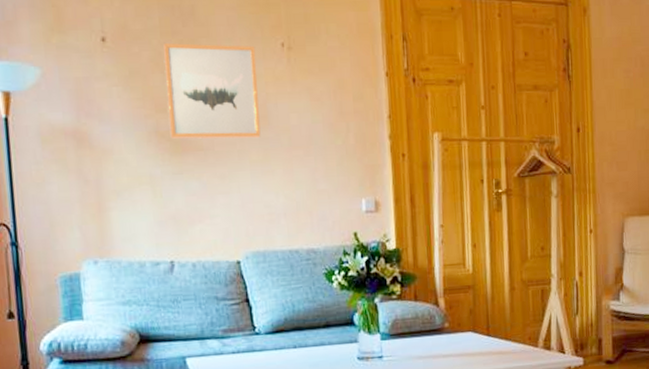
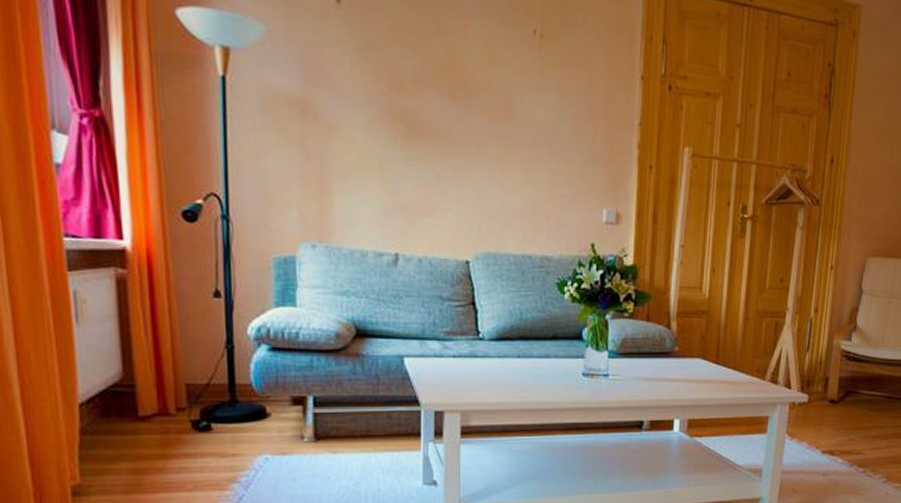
wall art: present [163,43,261,139] -> none [404,14,505,132]

